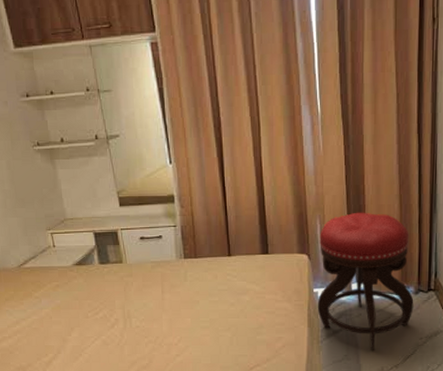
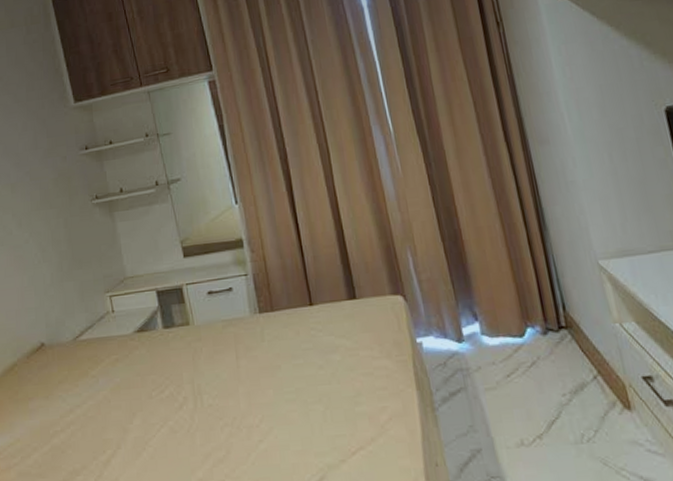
stool: present [317,212,414,350] -> none [413,237,546,417]

